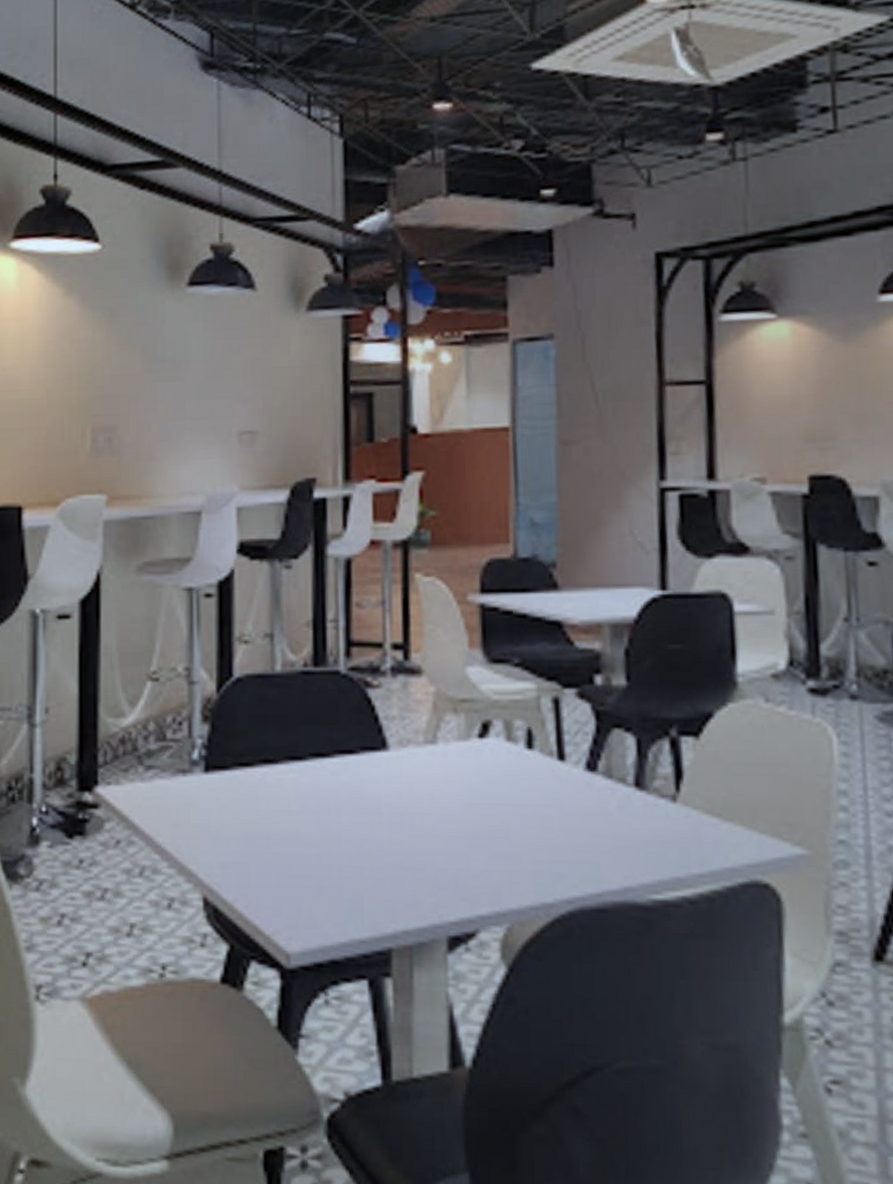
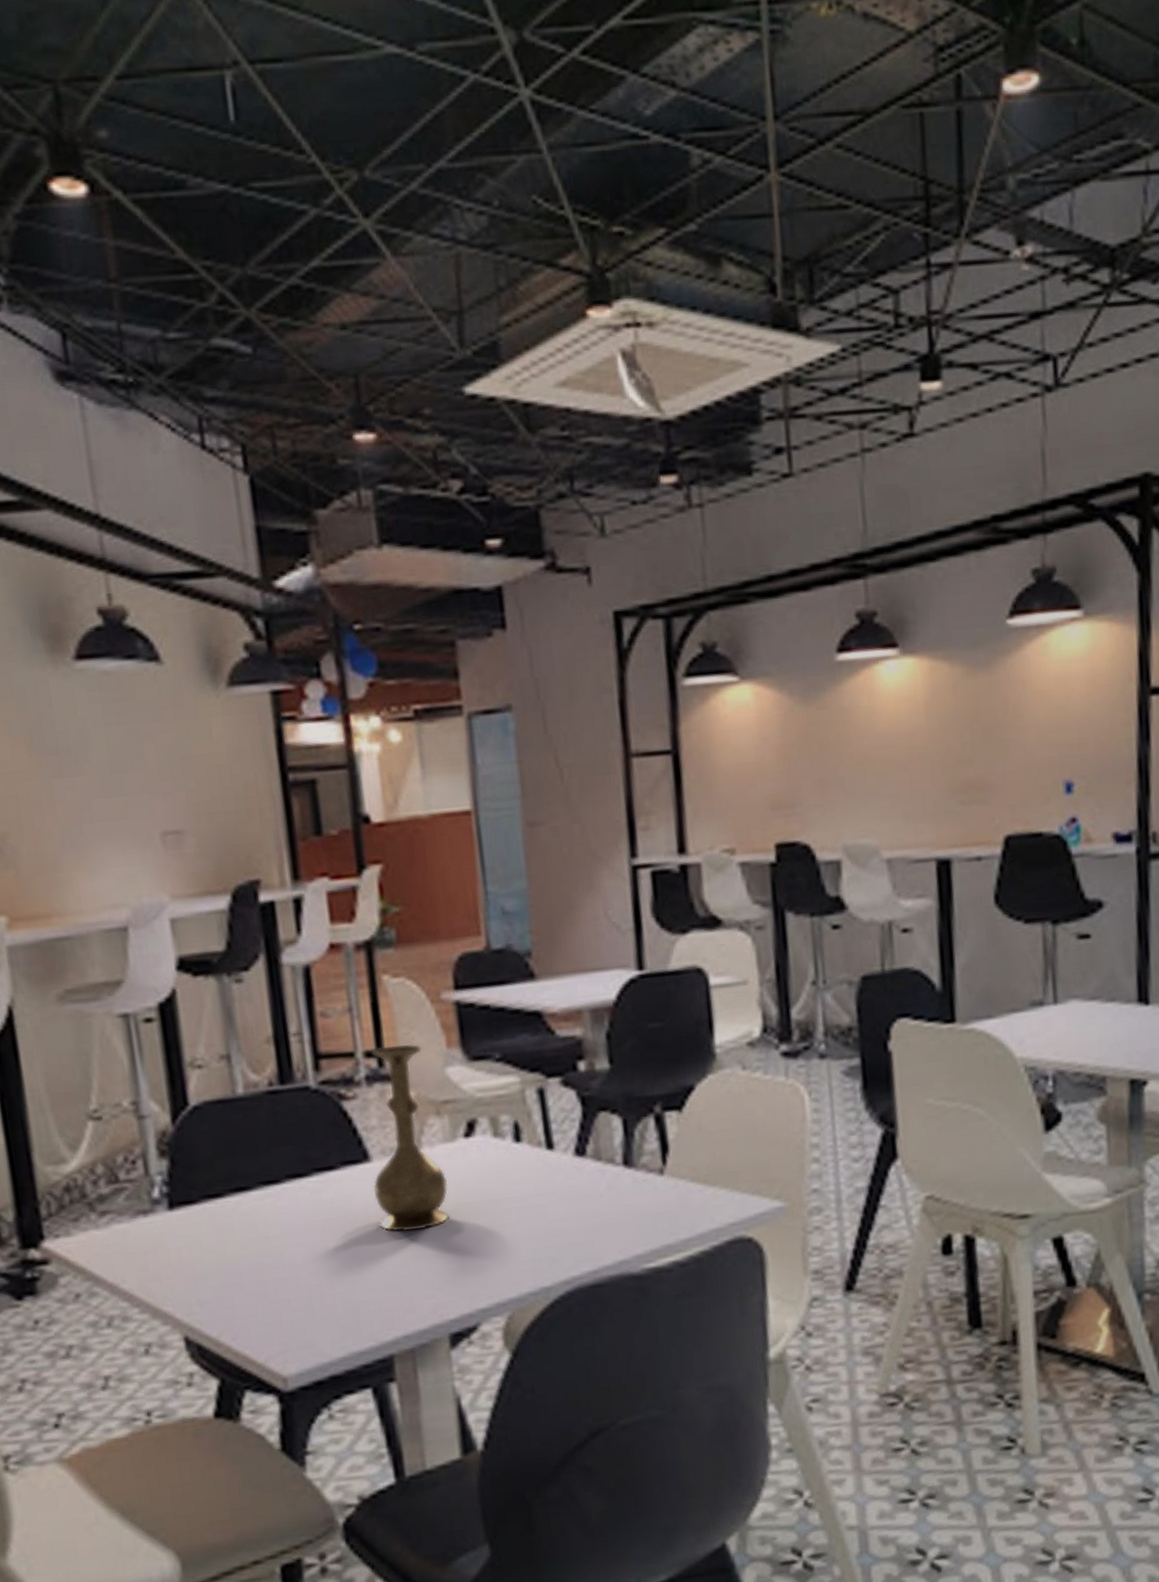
vase: none [388,640,459,824] -> present [372,1044,448,1232]

